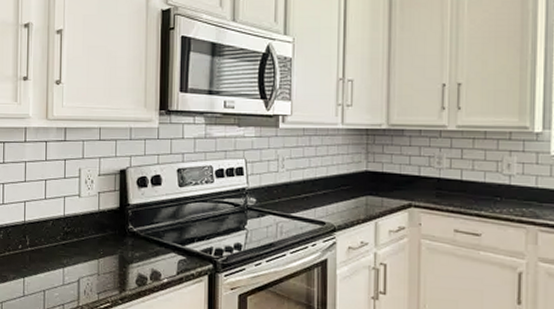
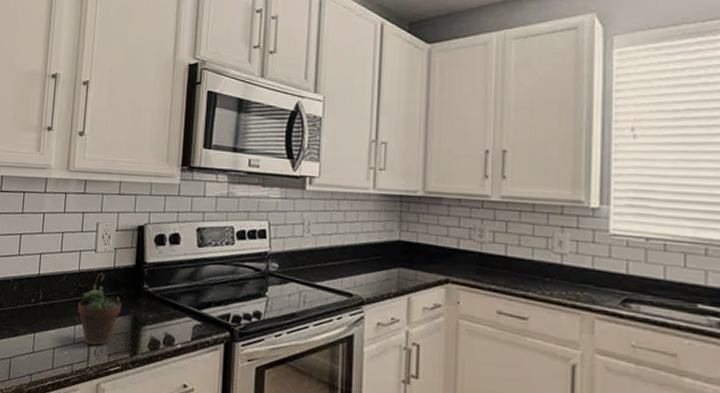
succulent plant: none [65,216,109,285] -> present [78,272,122,346]

